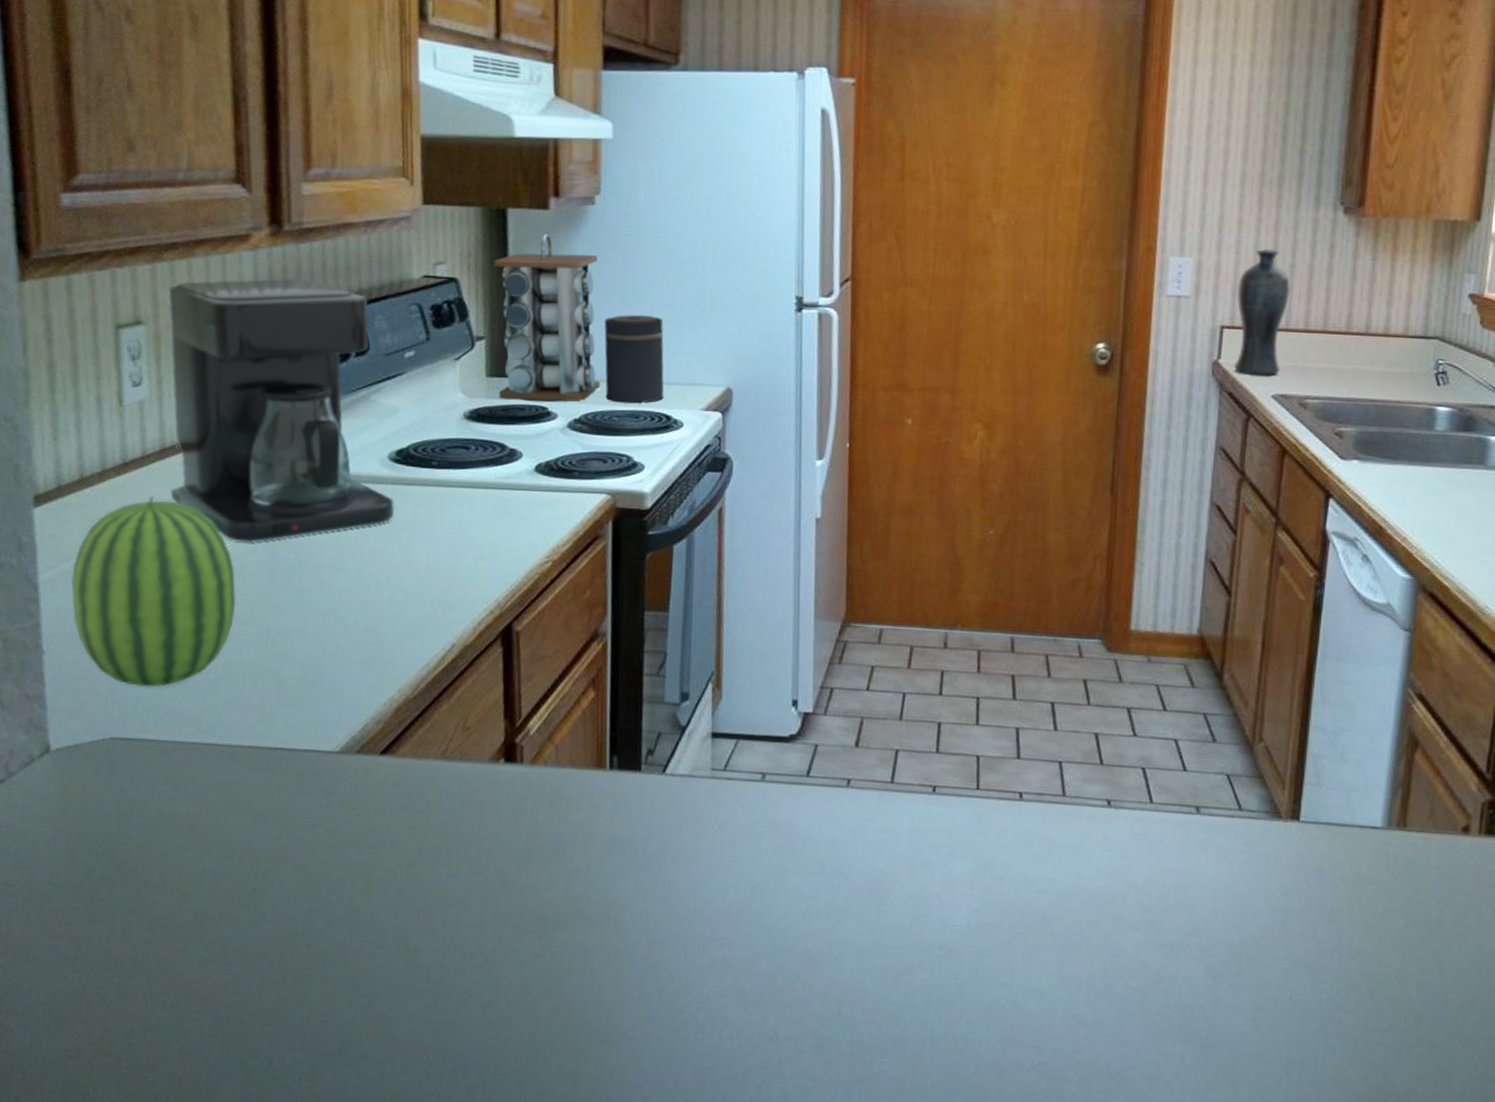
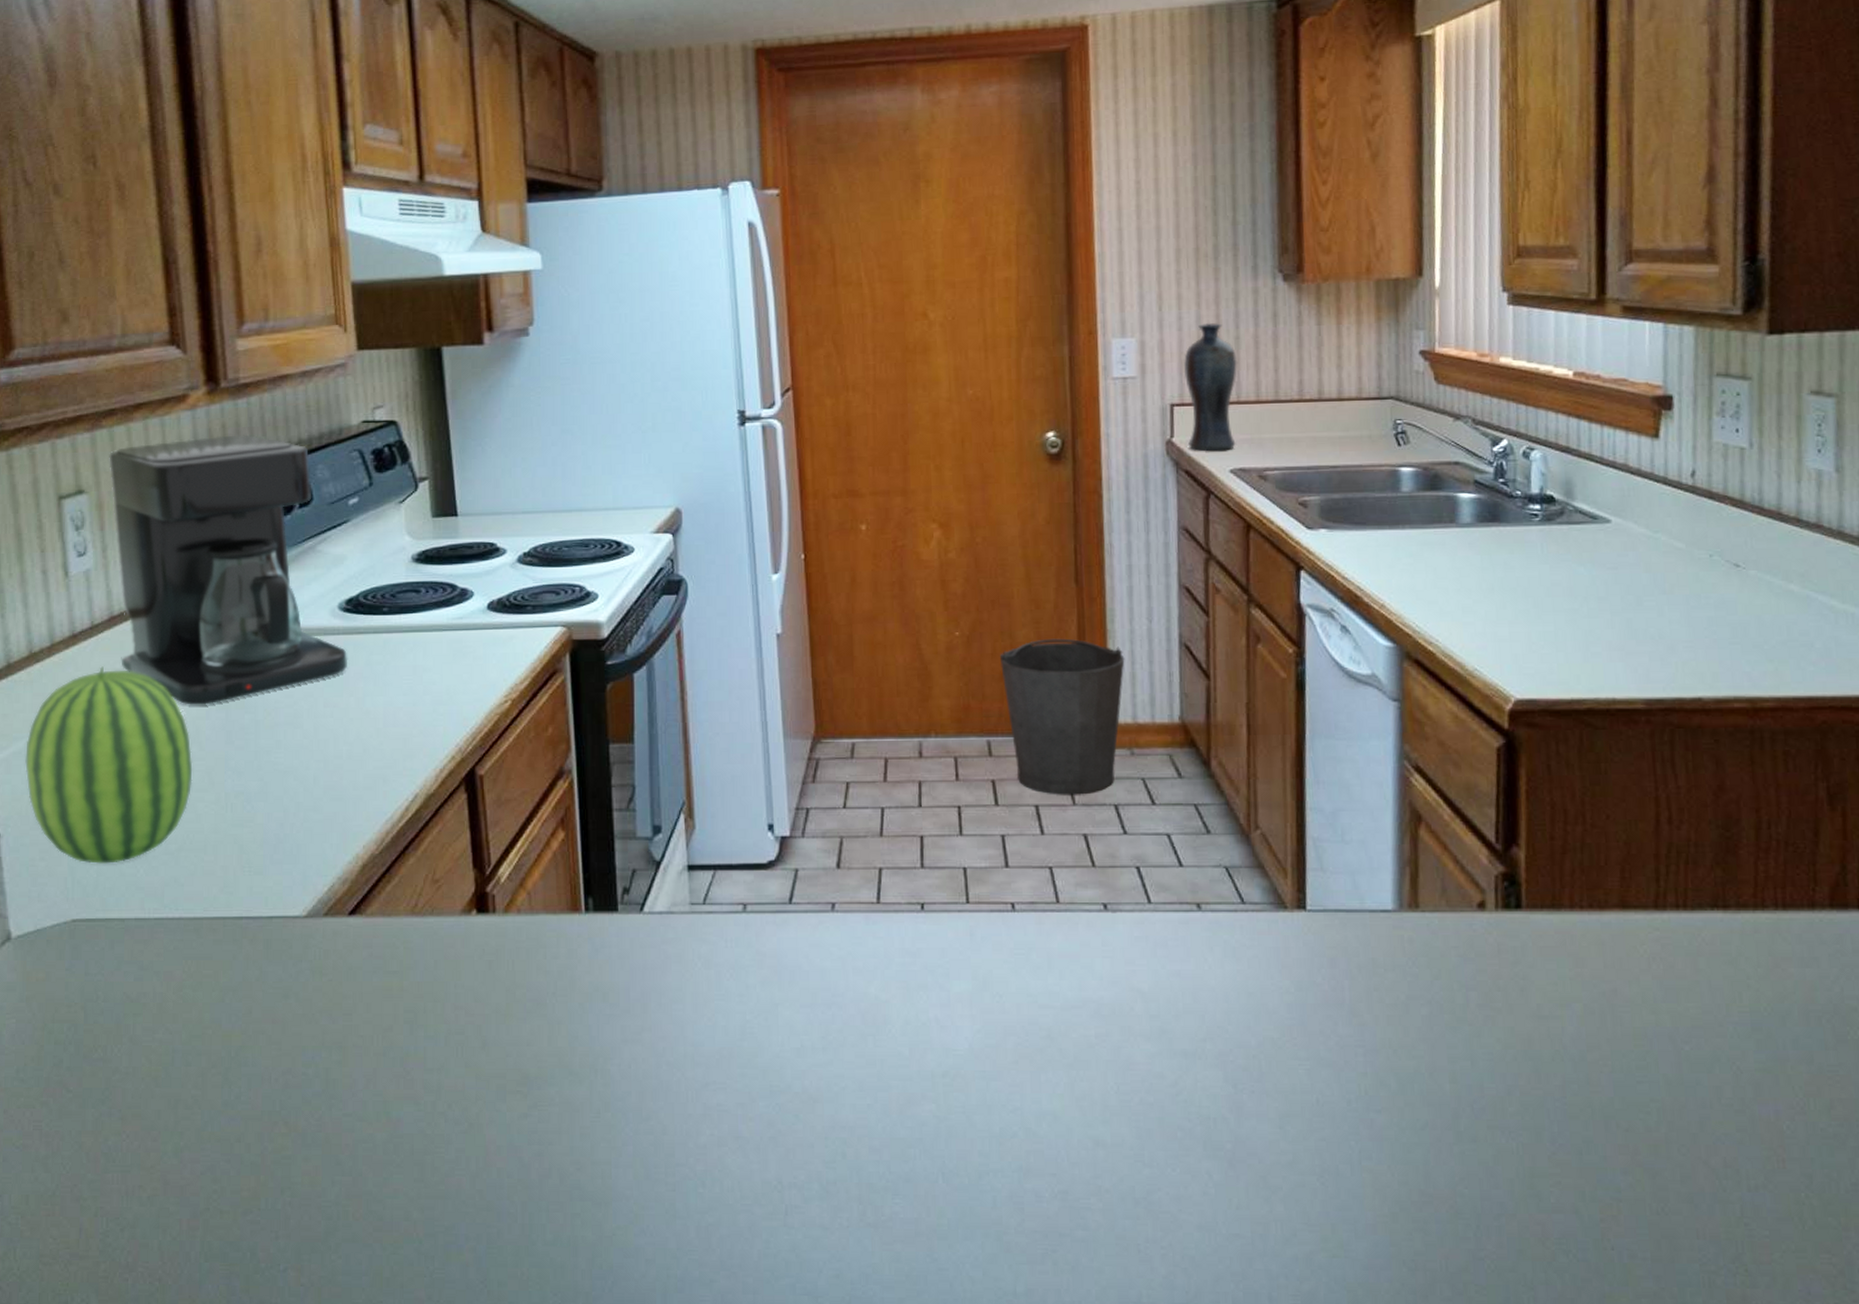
spice rack: present [494,232,601,403] -> none [432,367,548,539]
cylinder: present [604,314,664,404] -> none [548,441,613,533]
bucket: none [1030,544,1151,696] -> present [999,638,1125,795]

